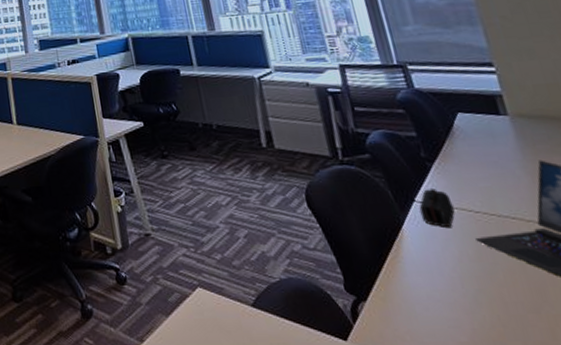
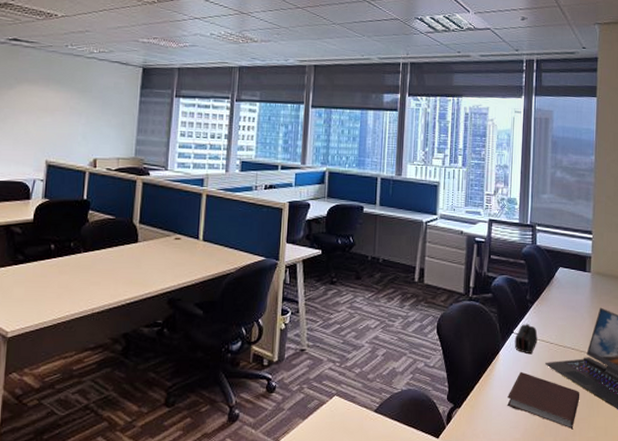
notebook: none [431,251,550,331] -> present [507,371,580,430]

